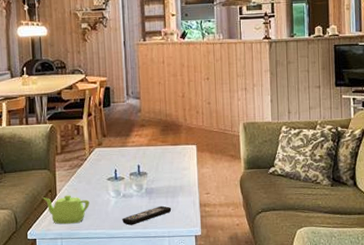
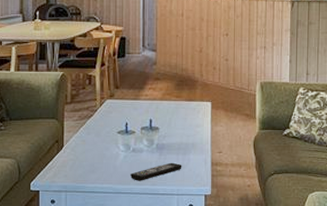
teapot: present [43,195,90,225] -> none [49,147,98,177]

